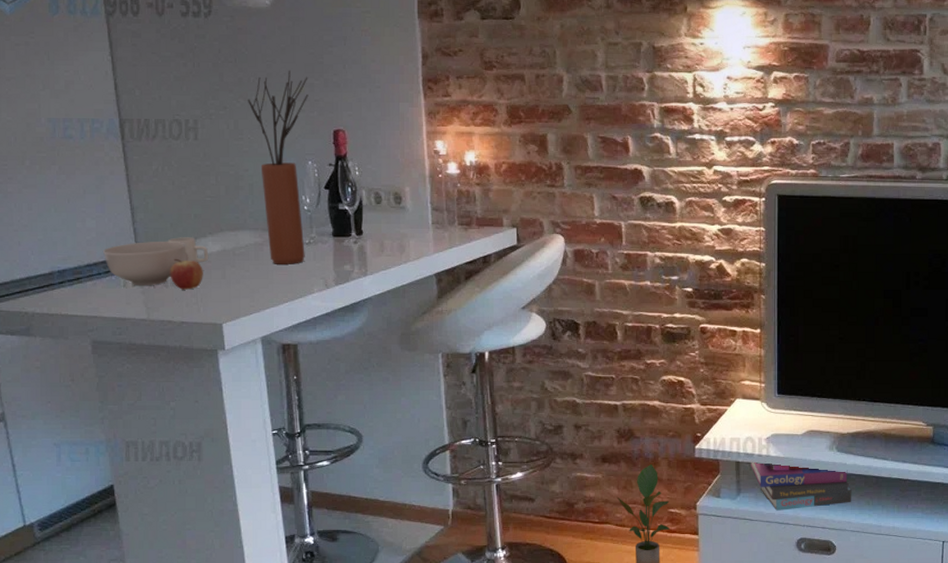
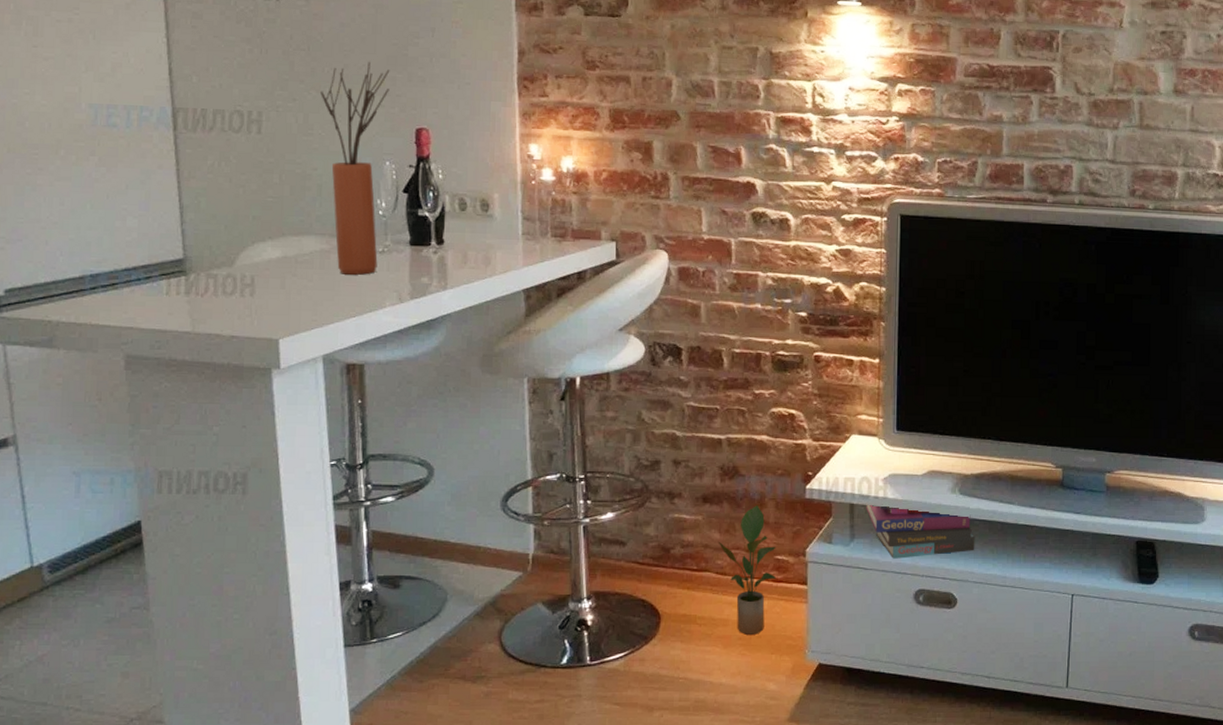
bowl: present [102,241,186,286] -> none [143,244,242,295]
mug: present [167,237,209,263] -> none [220,241,267,271]
fruit: present [170,258,203,290] -> none [221,264,260,300]

